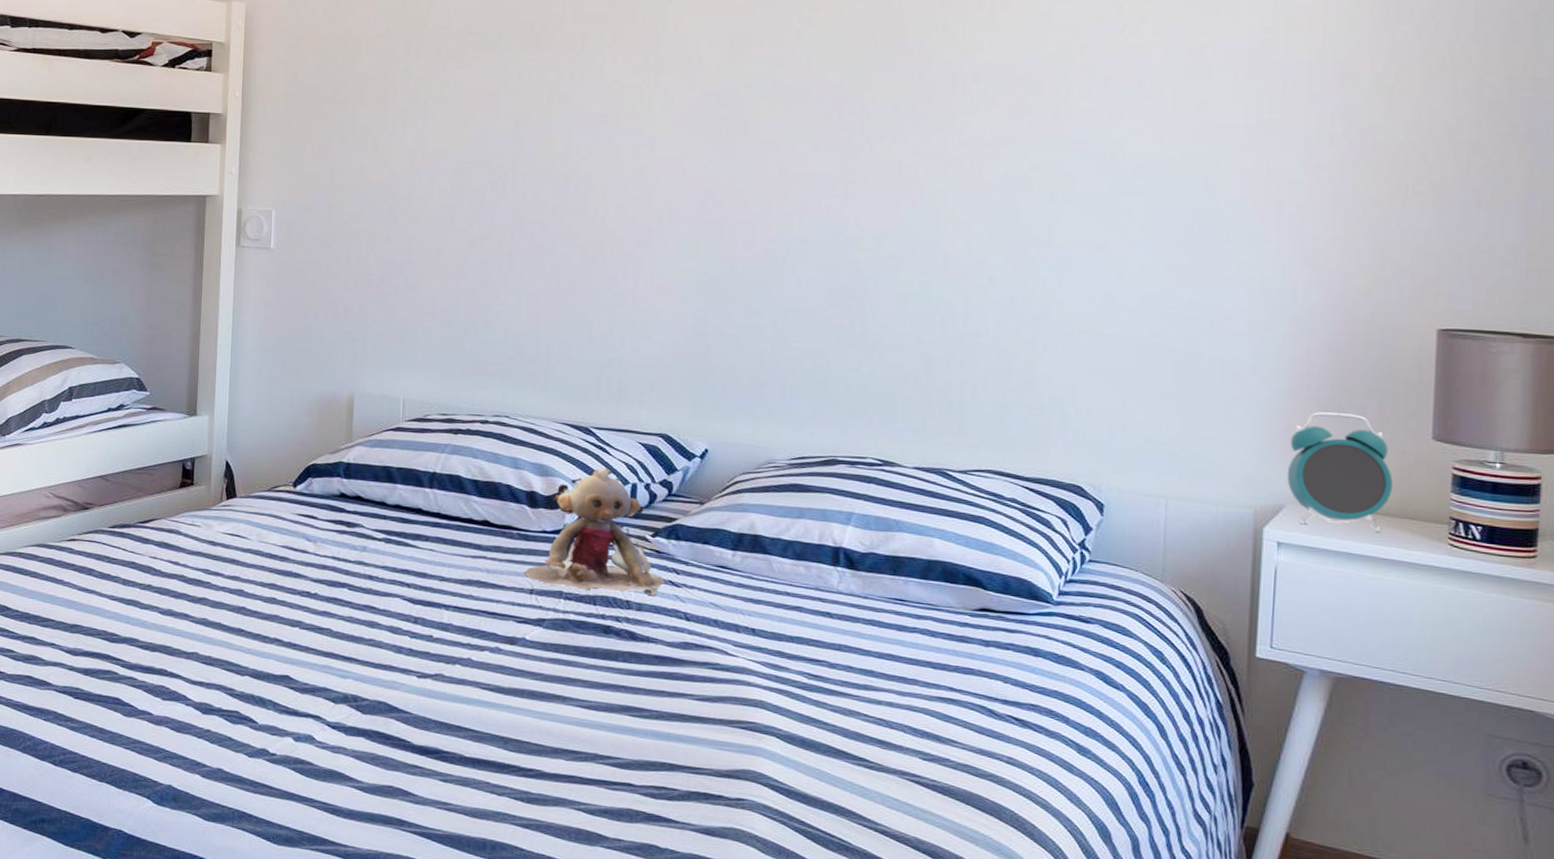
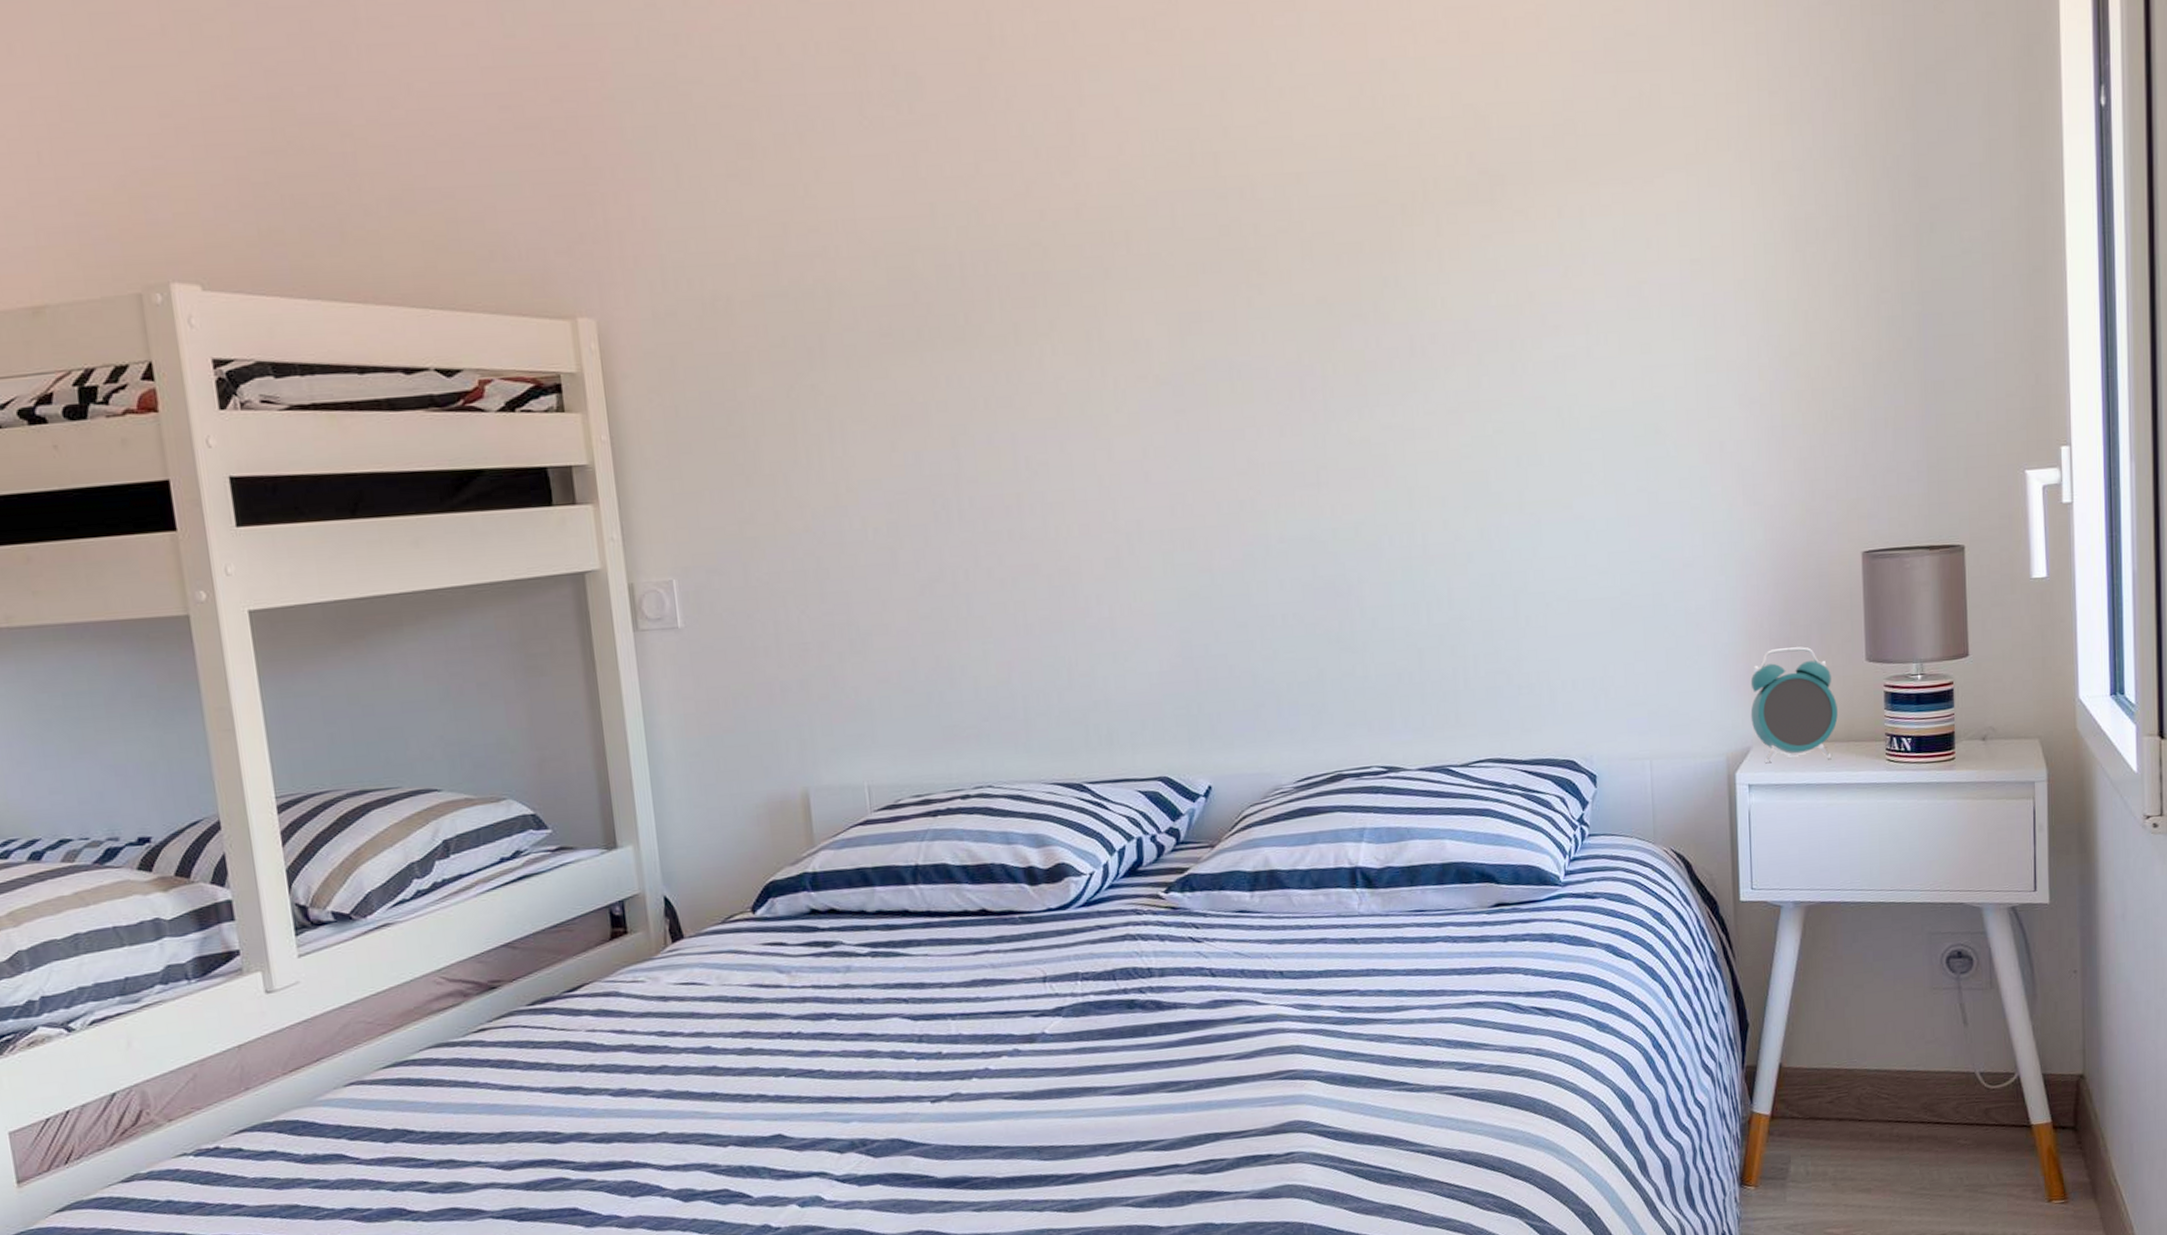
stuffed animal: present [524,467,666,597] -> none [1034,825,1186,968]

